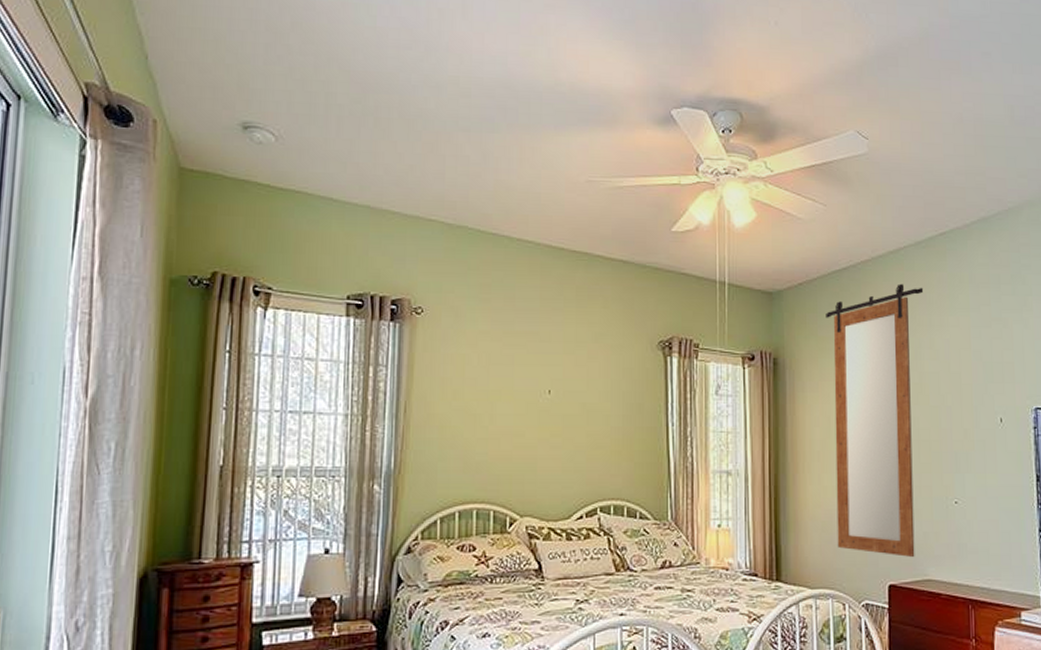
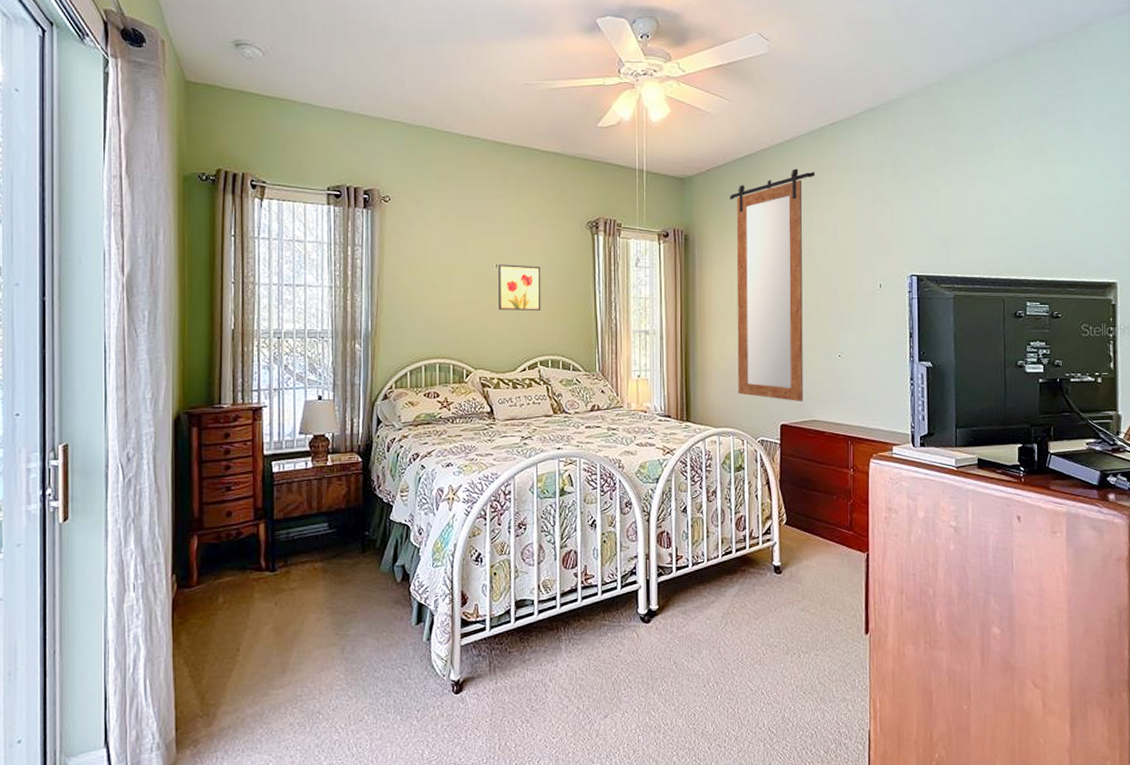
wall art: none [551,390,603,446] -> present [498,264,541,311]

